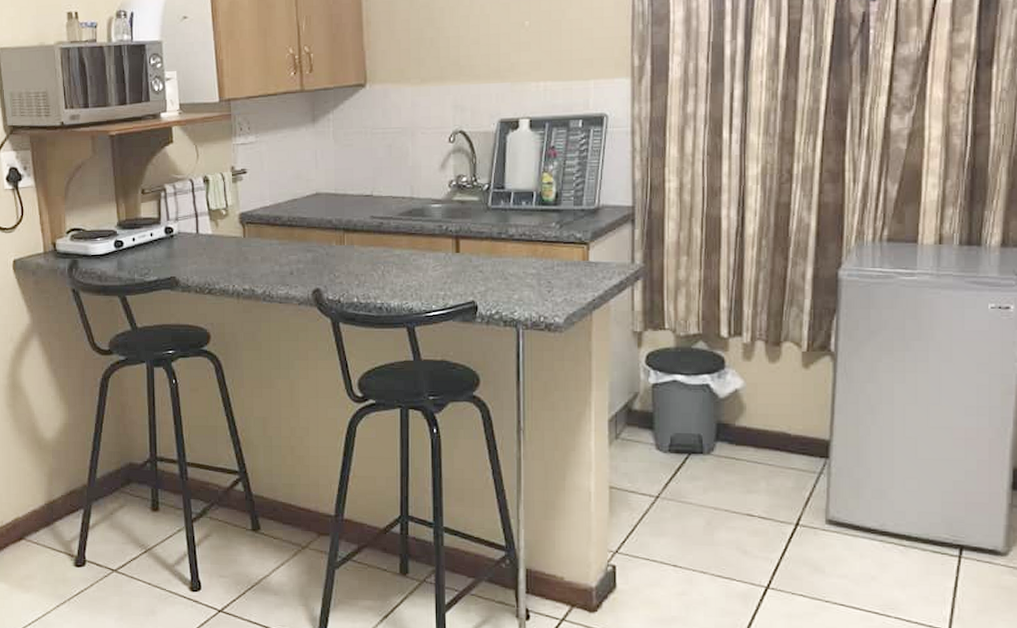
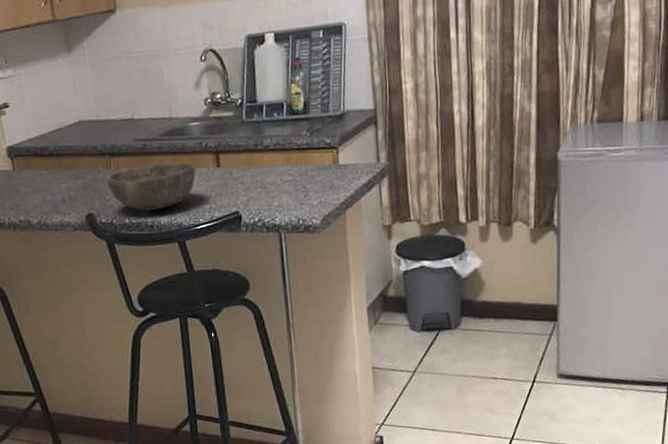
bowl: none [338,243,433,292] -> present [106,162,196,212]

